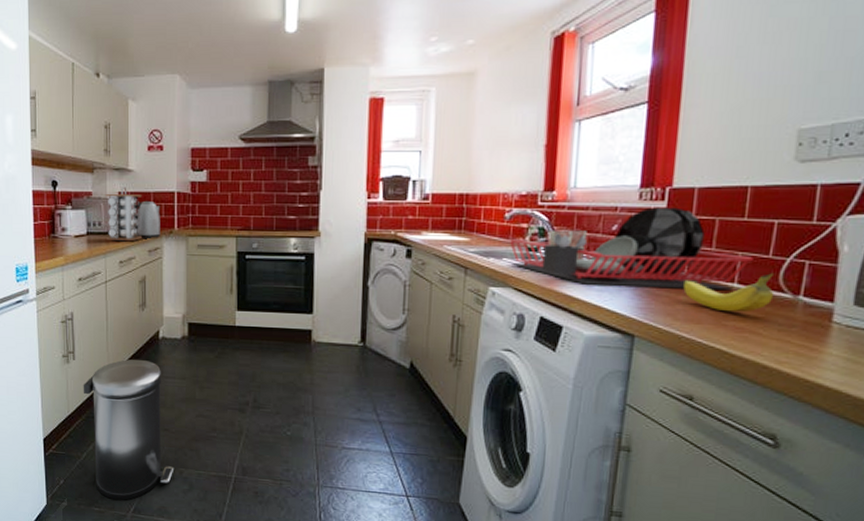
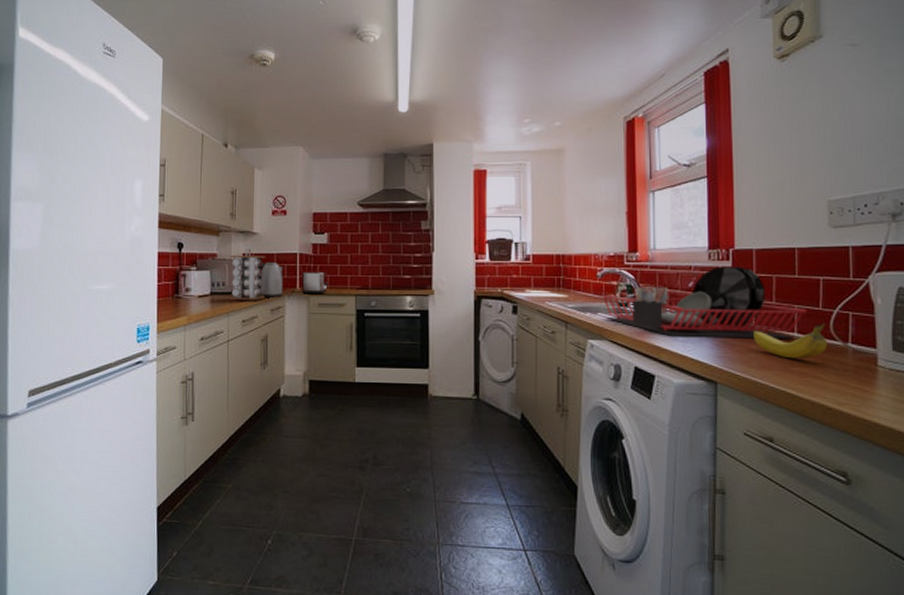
pedal bin: present [83,359,175,501] -> none [201,418,294,572]
toaster: none [179,212,207,235] -> present [301,272,328,294]

